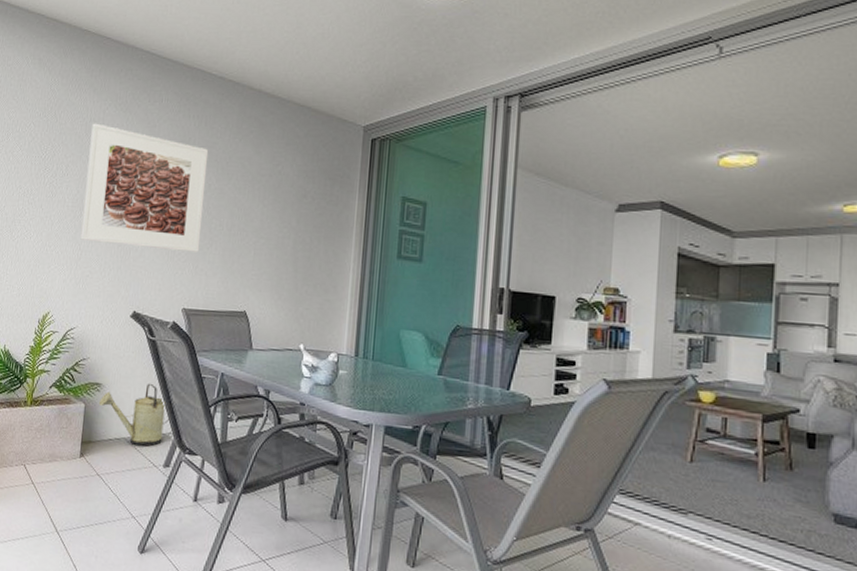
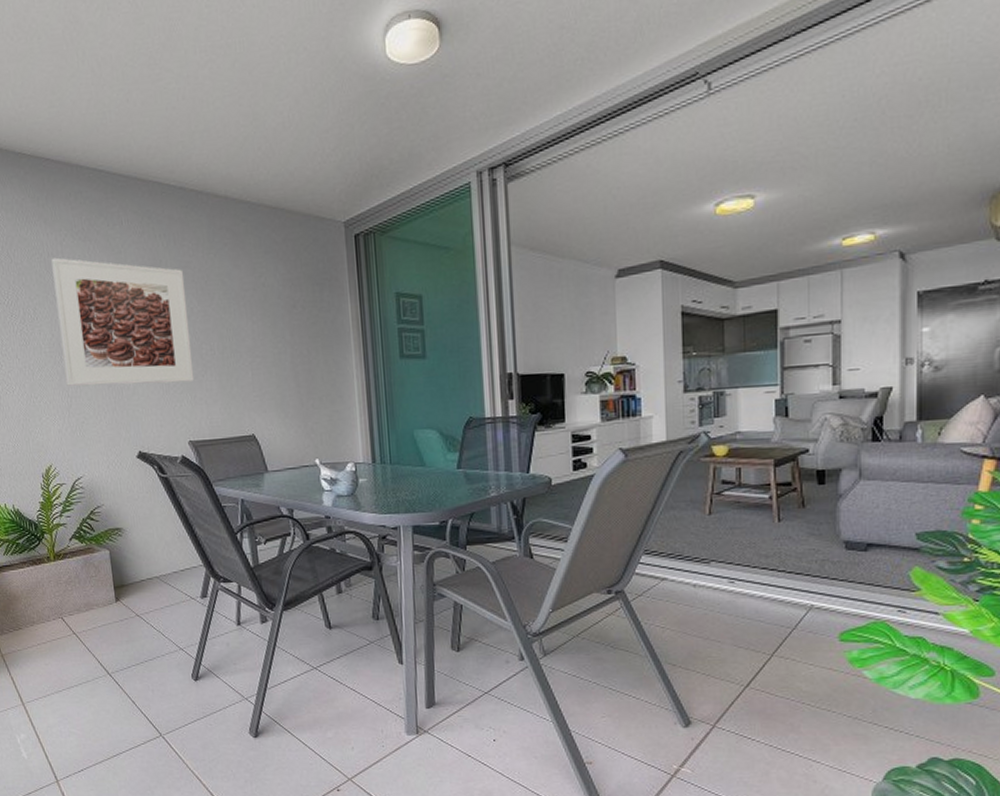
watering can: present [98,383,170,447] -> none [123,520,198,583]

